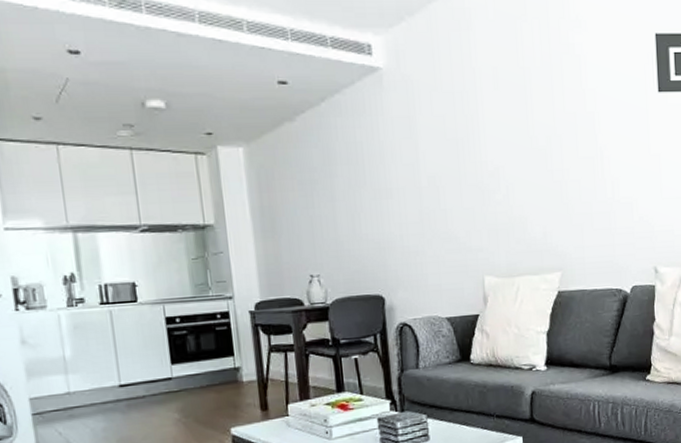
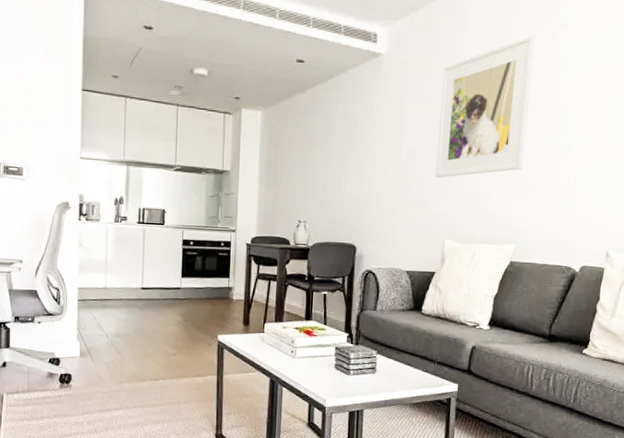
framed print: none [453,37,556,208] -> present [436,35,536,178]

